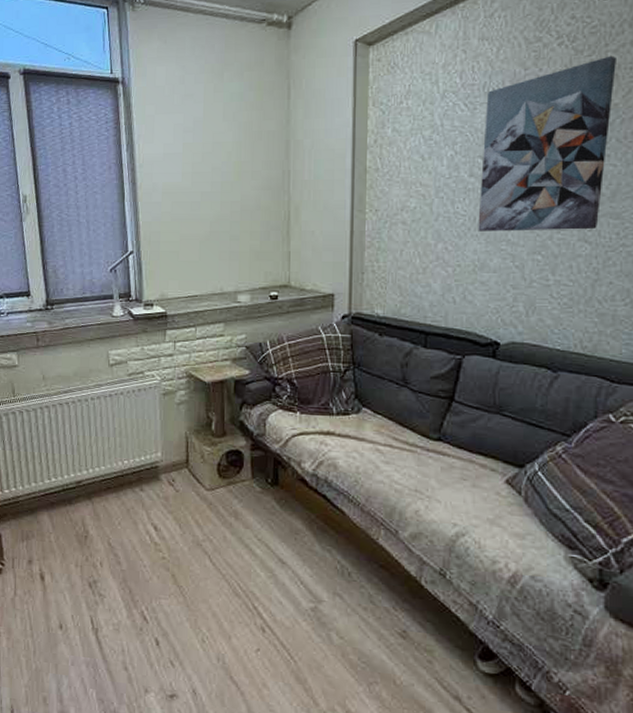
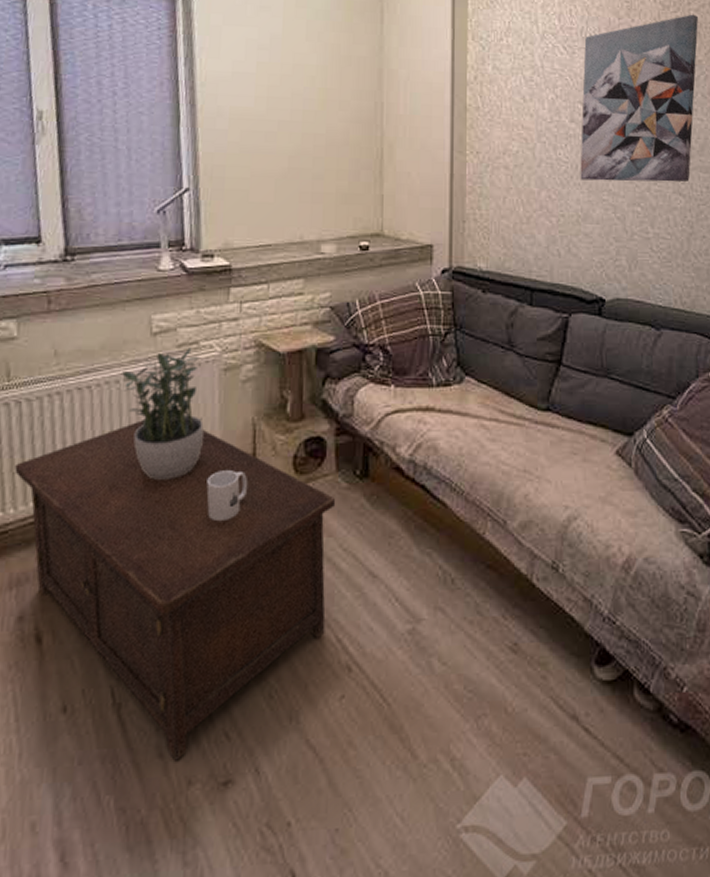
cabinet: none [21,426,252,675] -> present [14,415,336,761]
potted plant: none [89,376,149,475] -> present [122,348,204,480]
mug: none [152,471,183,508] -> present [206,470,248,520]

